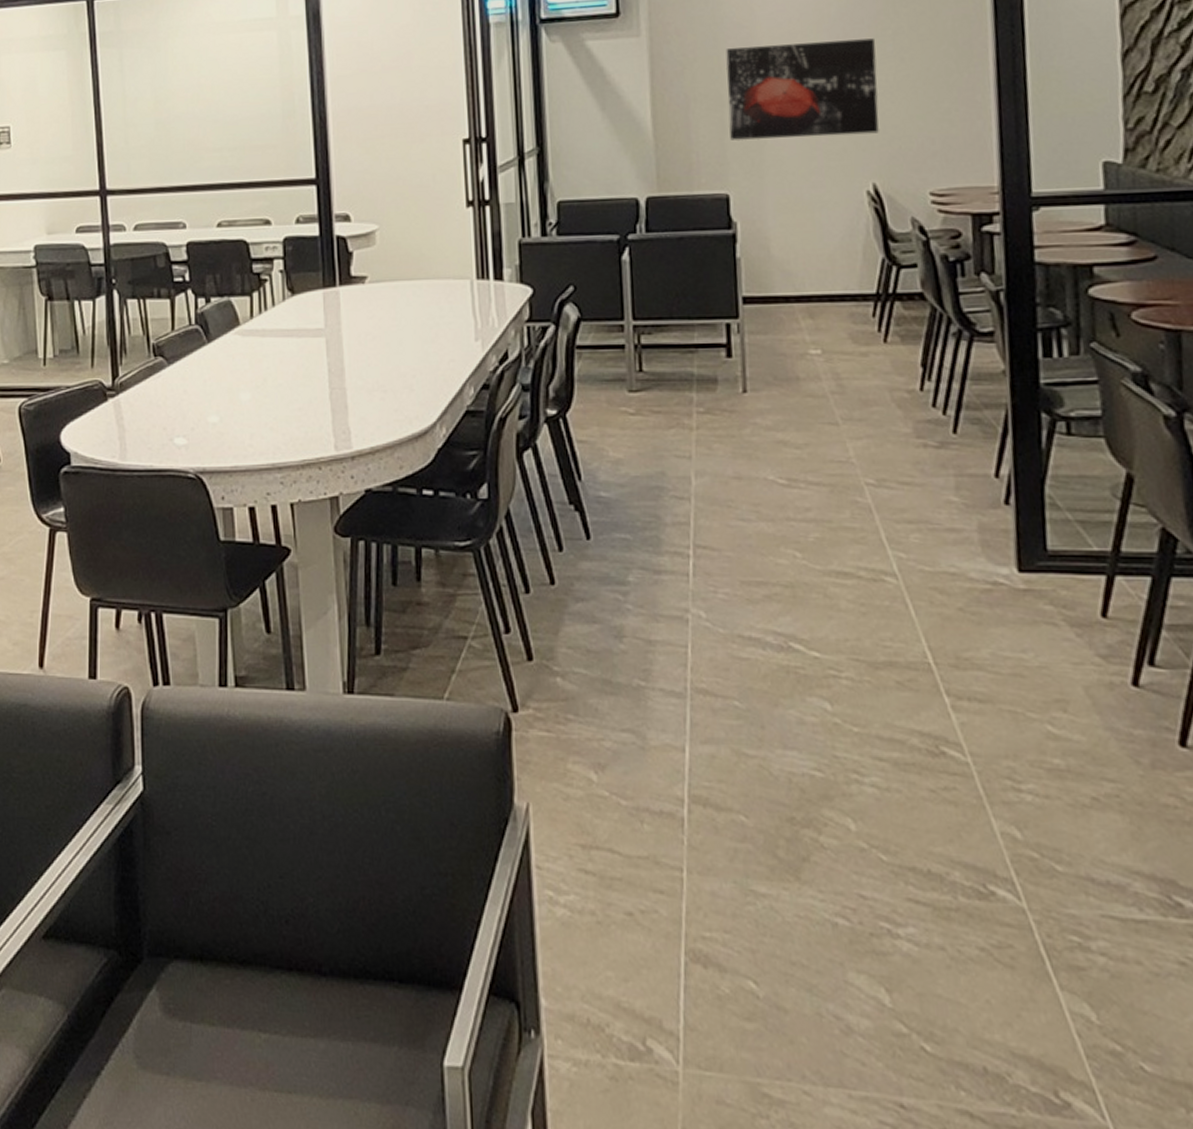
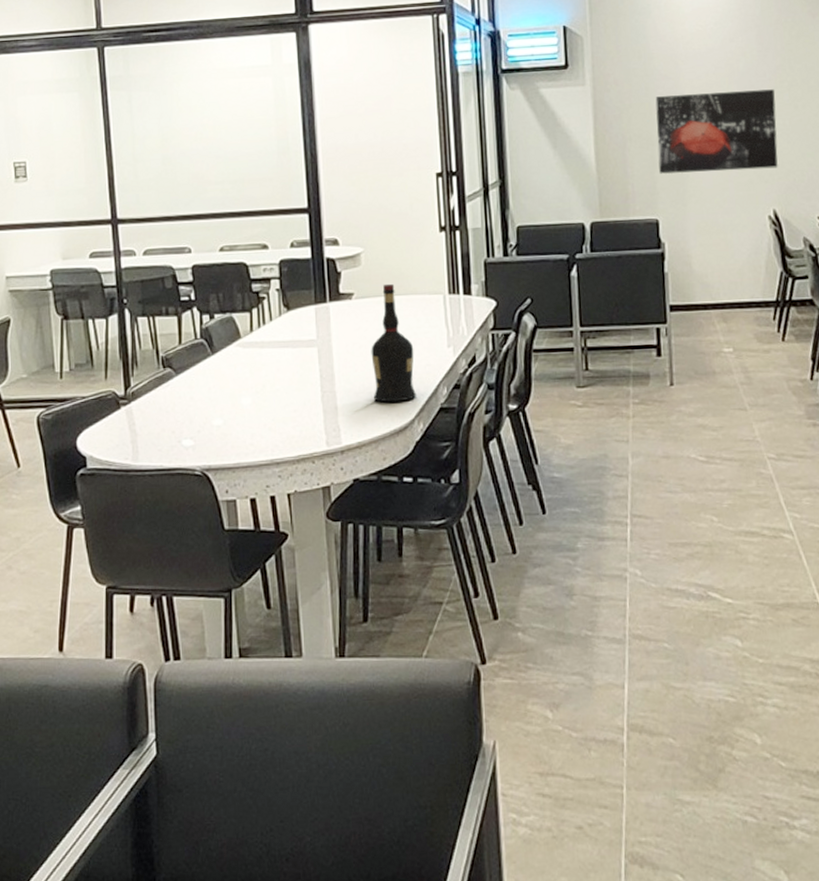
liquor: none [386,266,438,403] -> present [371,283,416,403]

